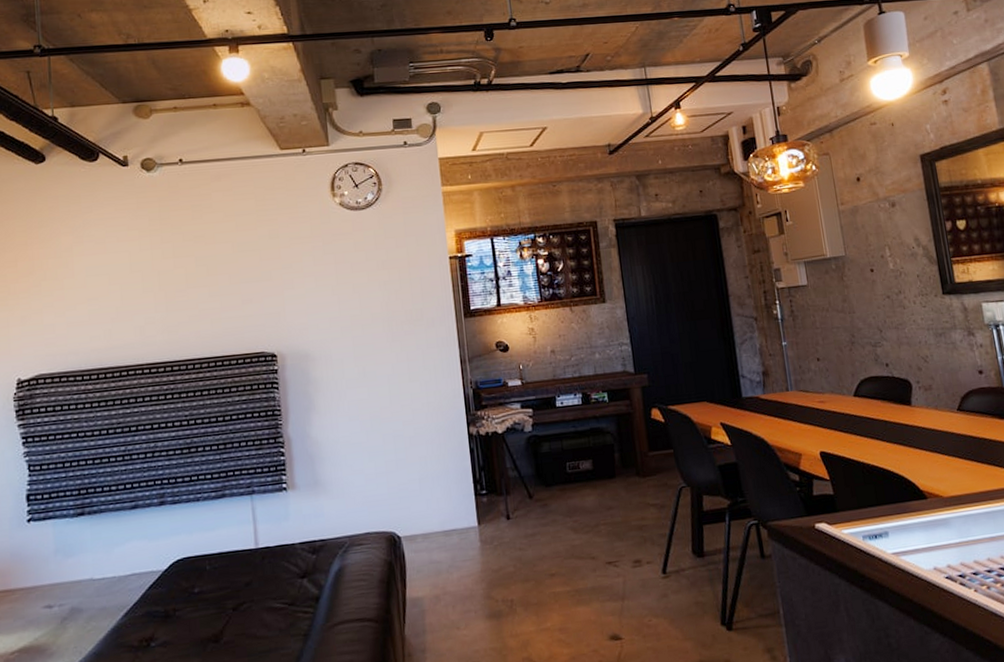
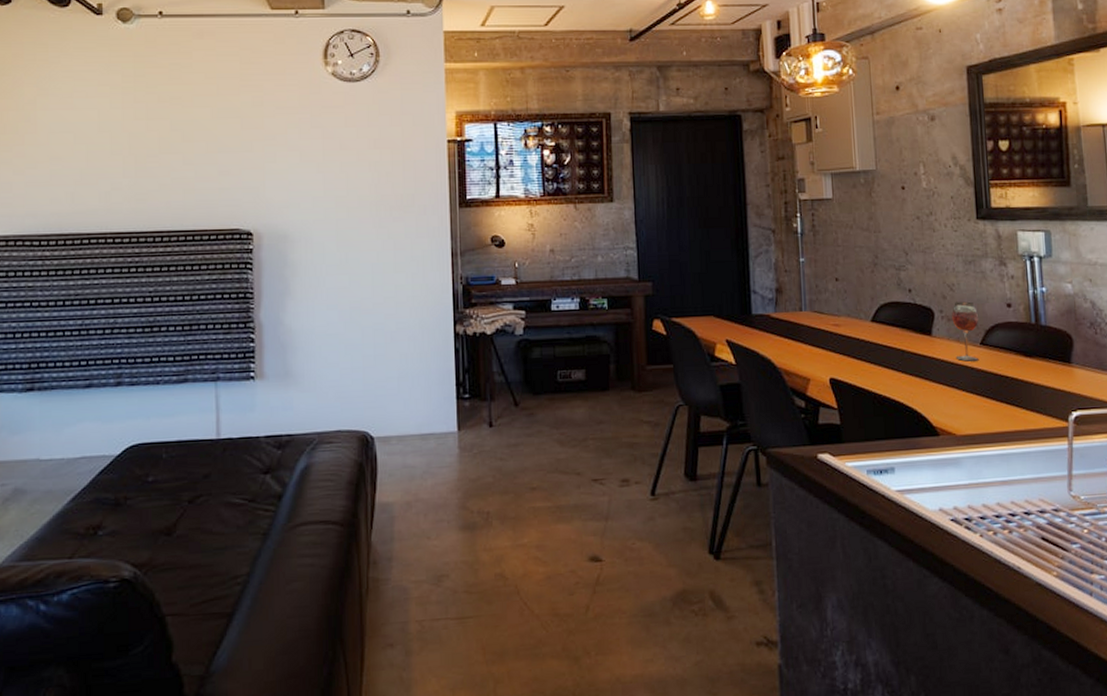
wineglass: none [928,371,957,427] -> present [952,301,979,362]

